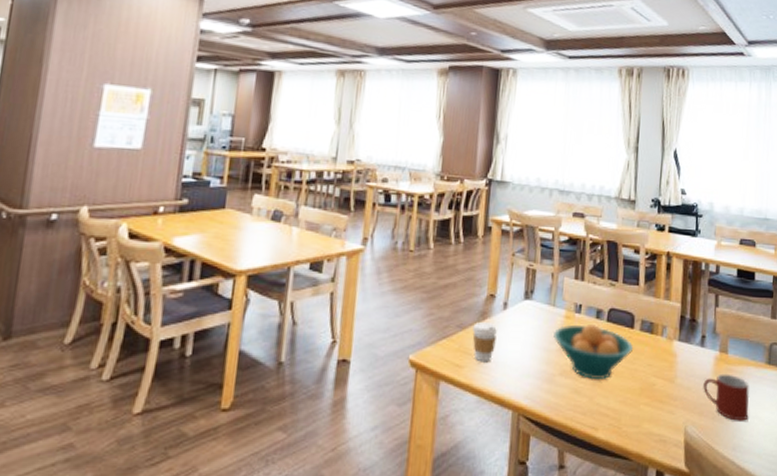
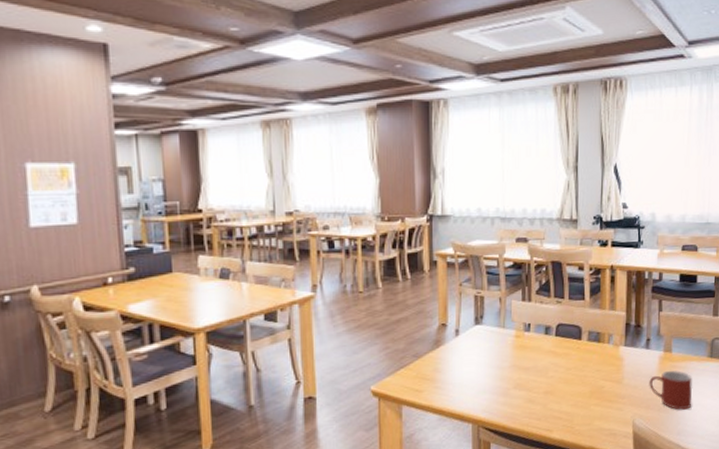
coffee cup: present [472,322,497,363] -> none [428,349,451,386]
fruit bowl: present [554,323,634,380] -> none [506,339,582,390]

